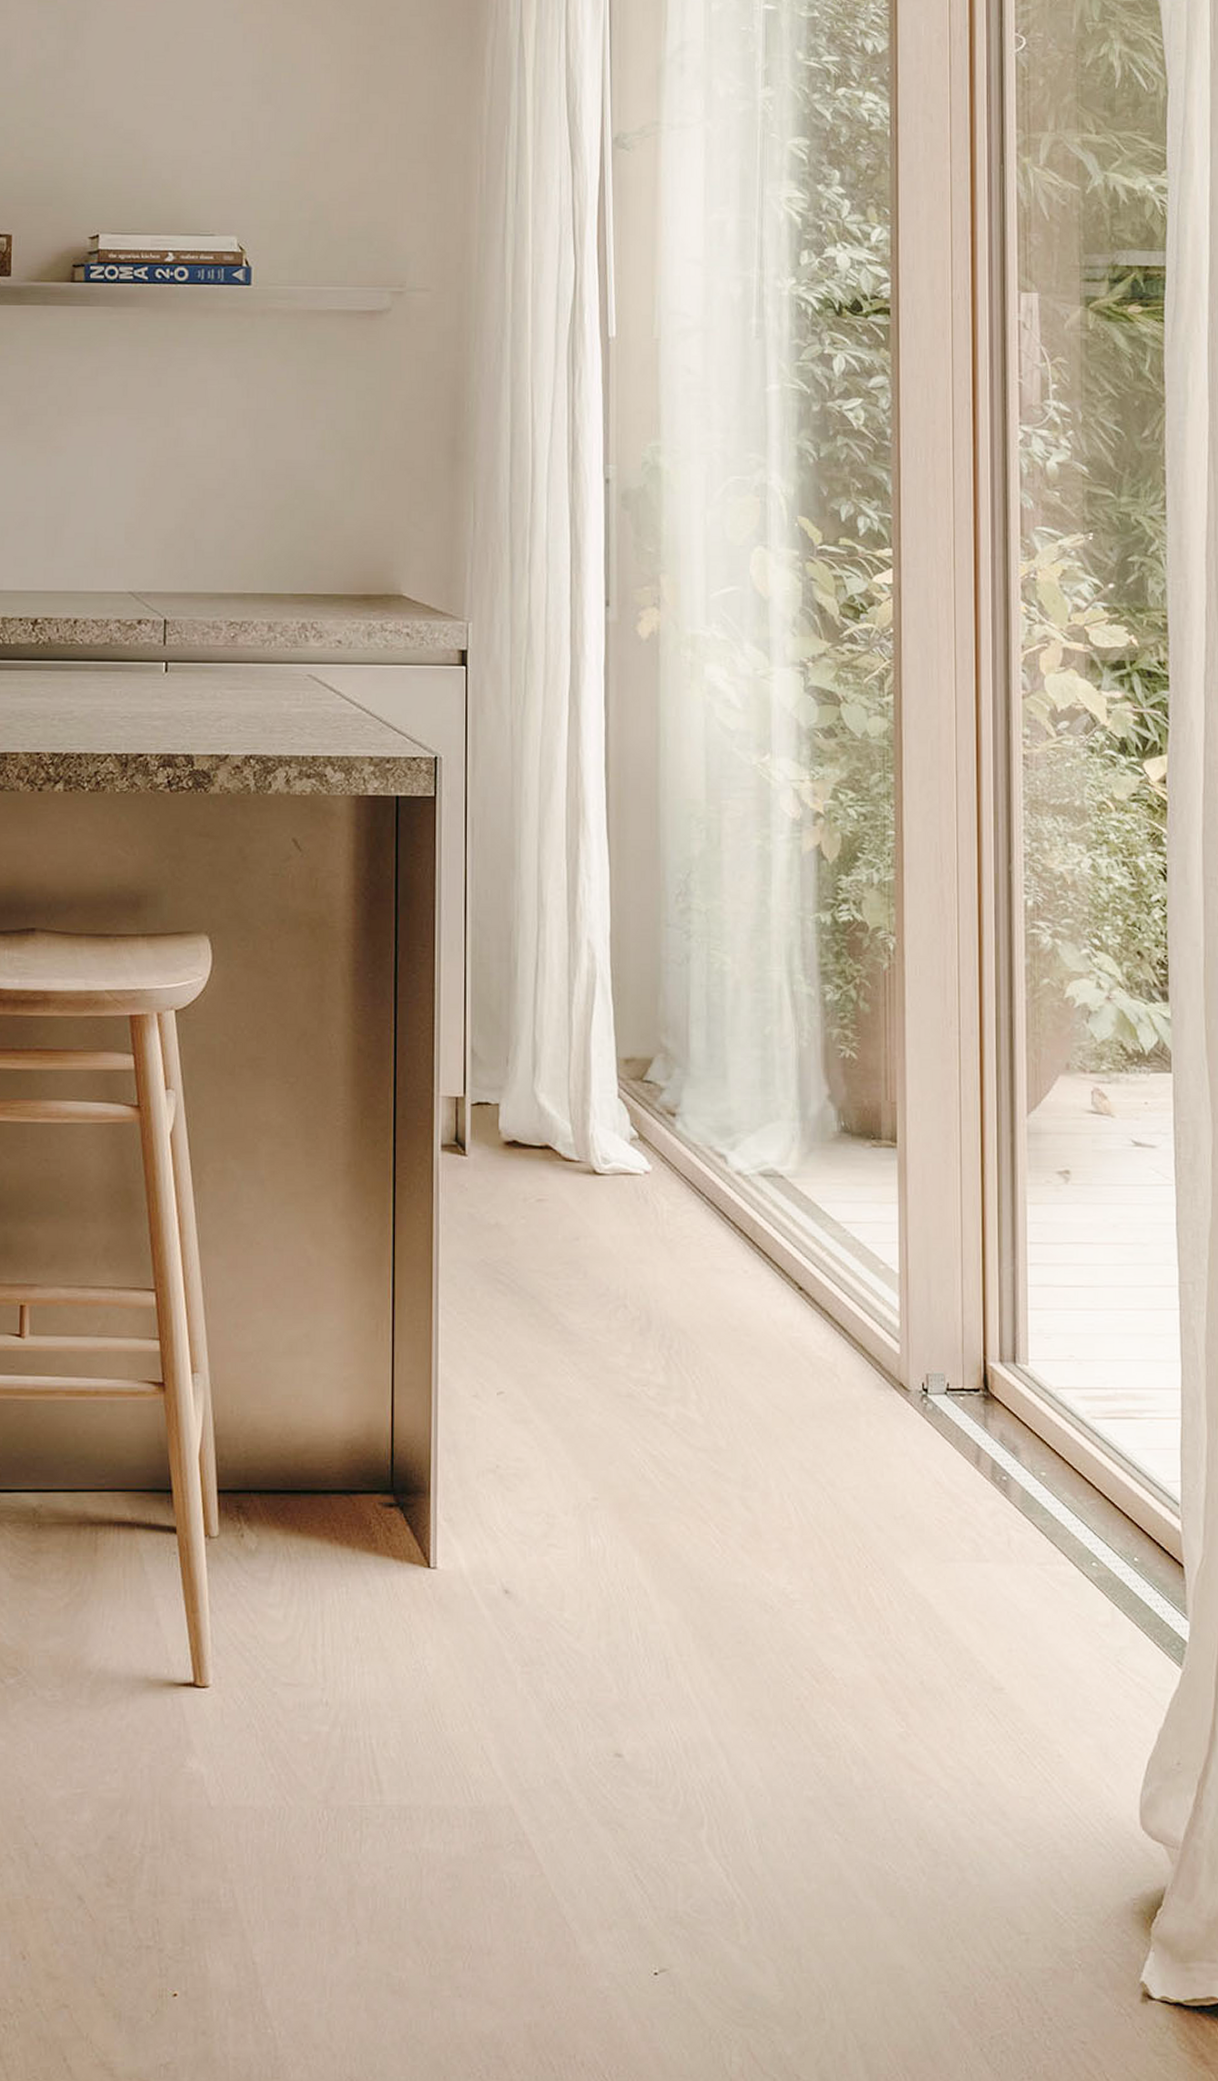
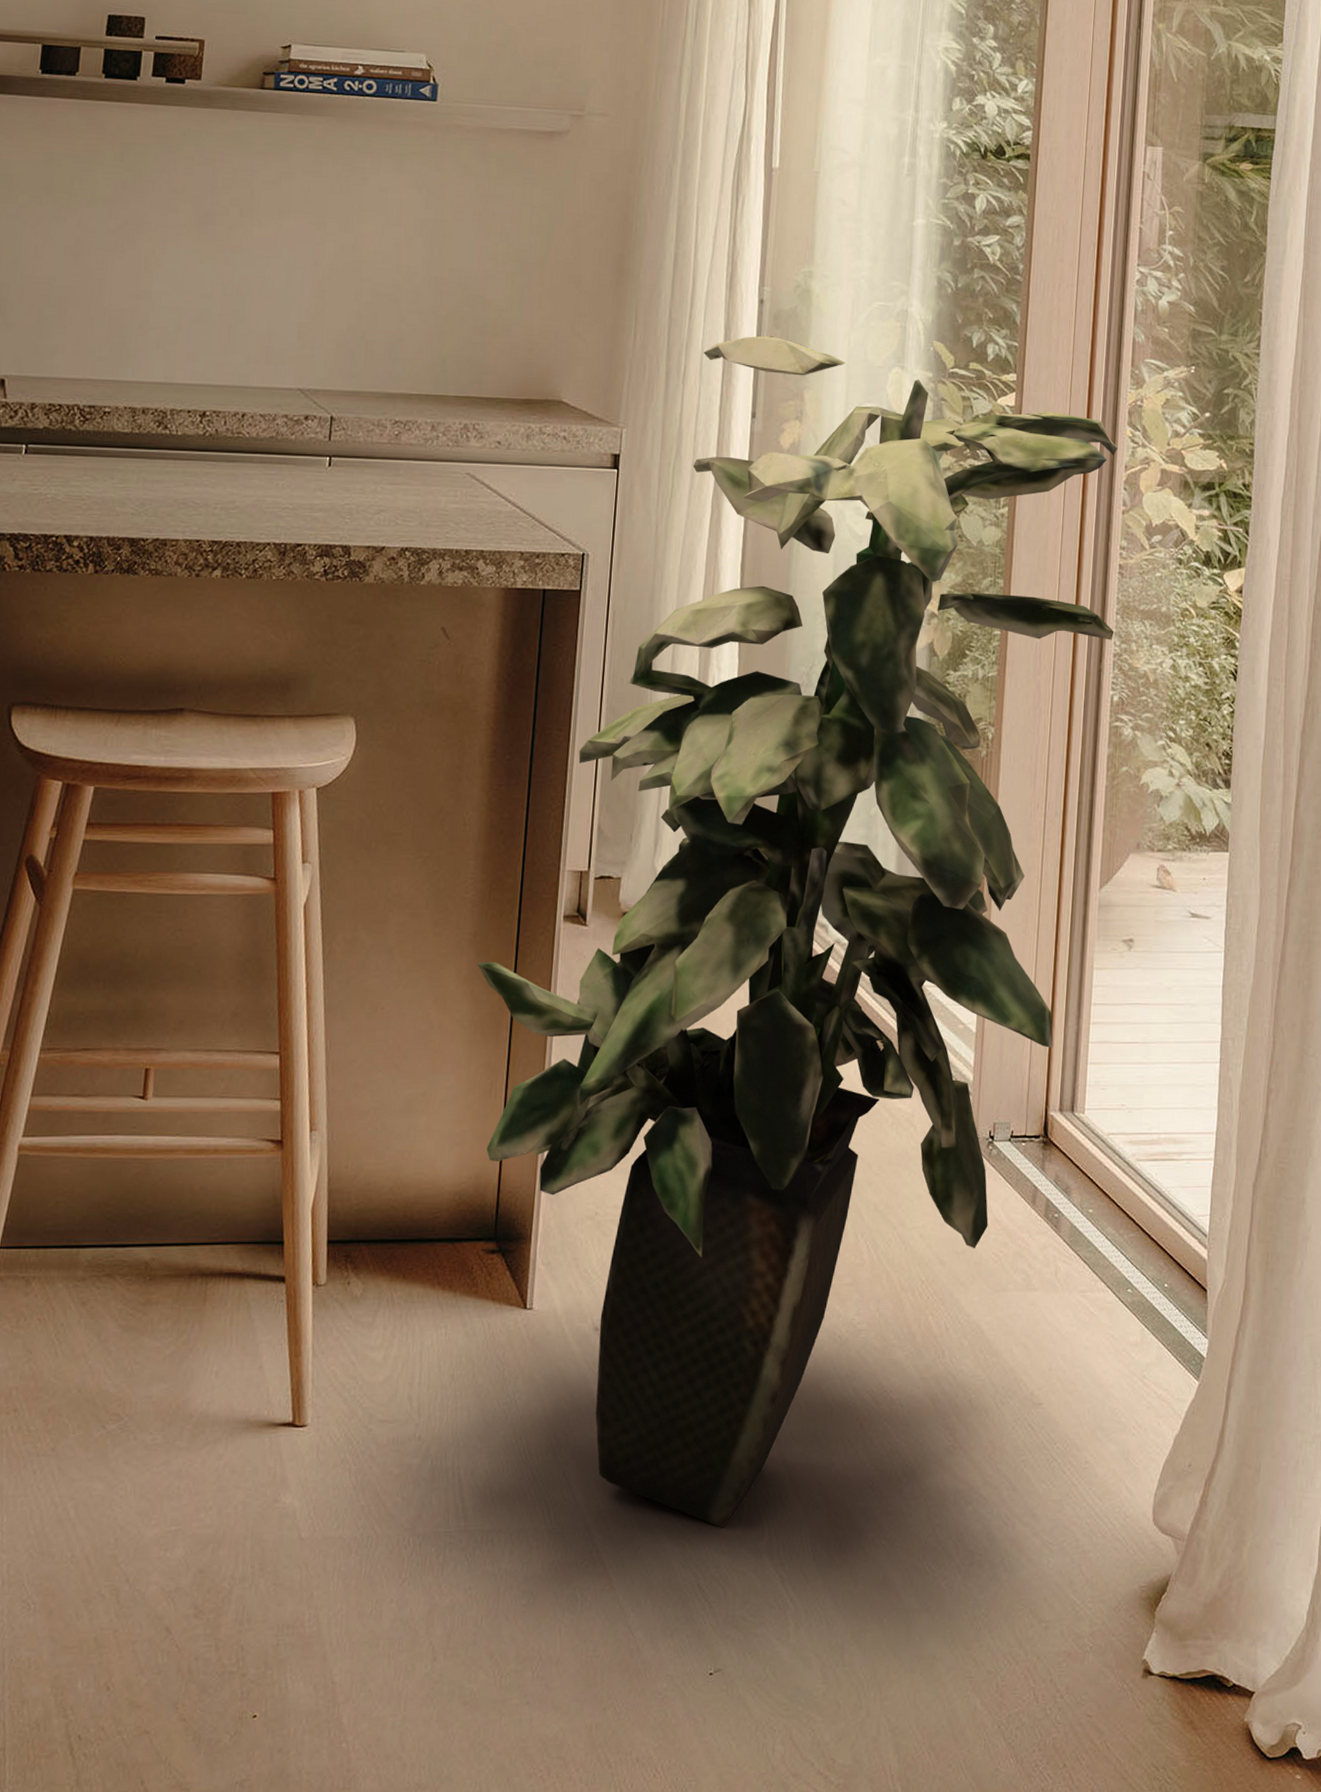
indoor plant: none [353,517,1023,1814] -> present [477,336,1118,1528]

